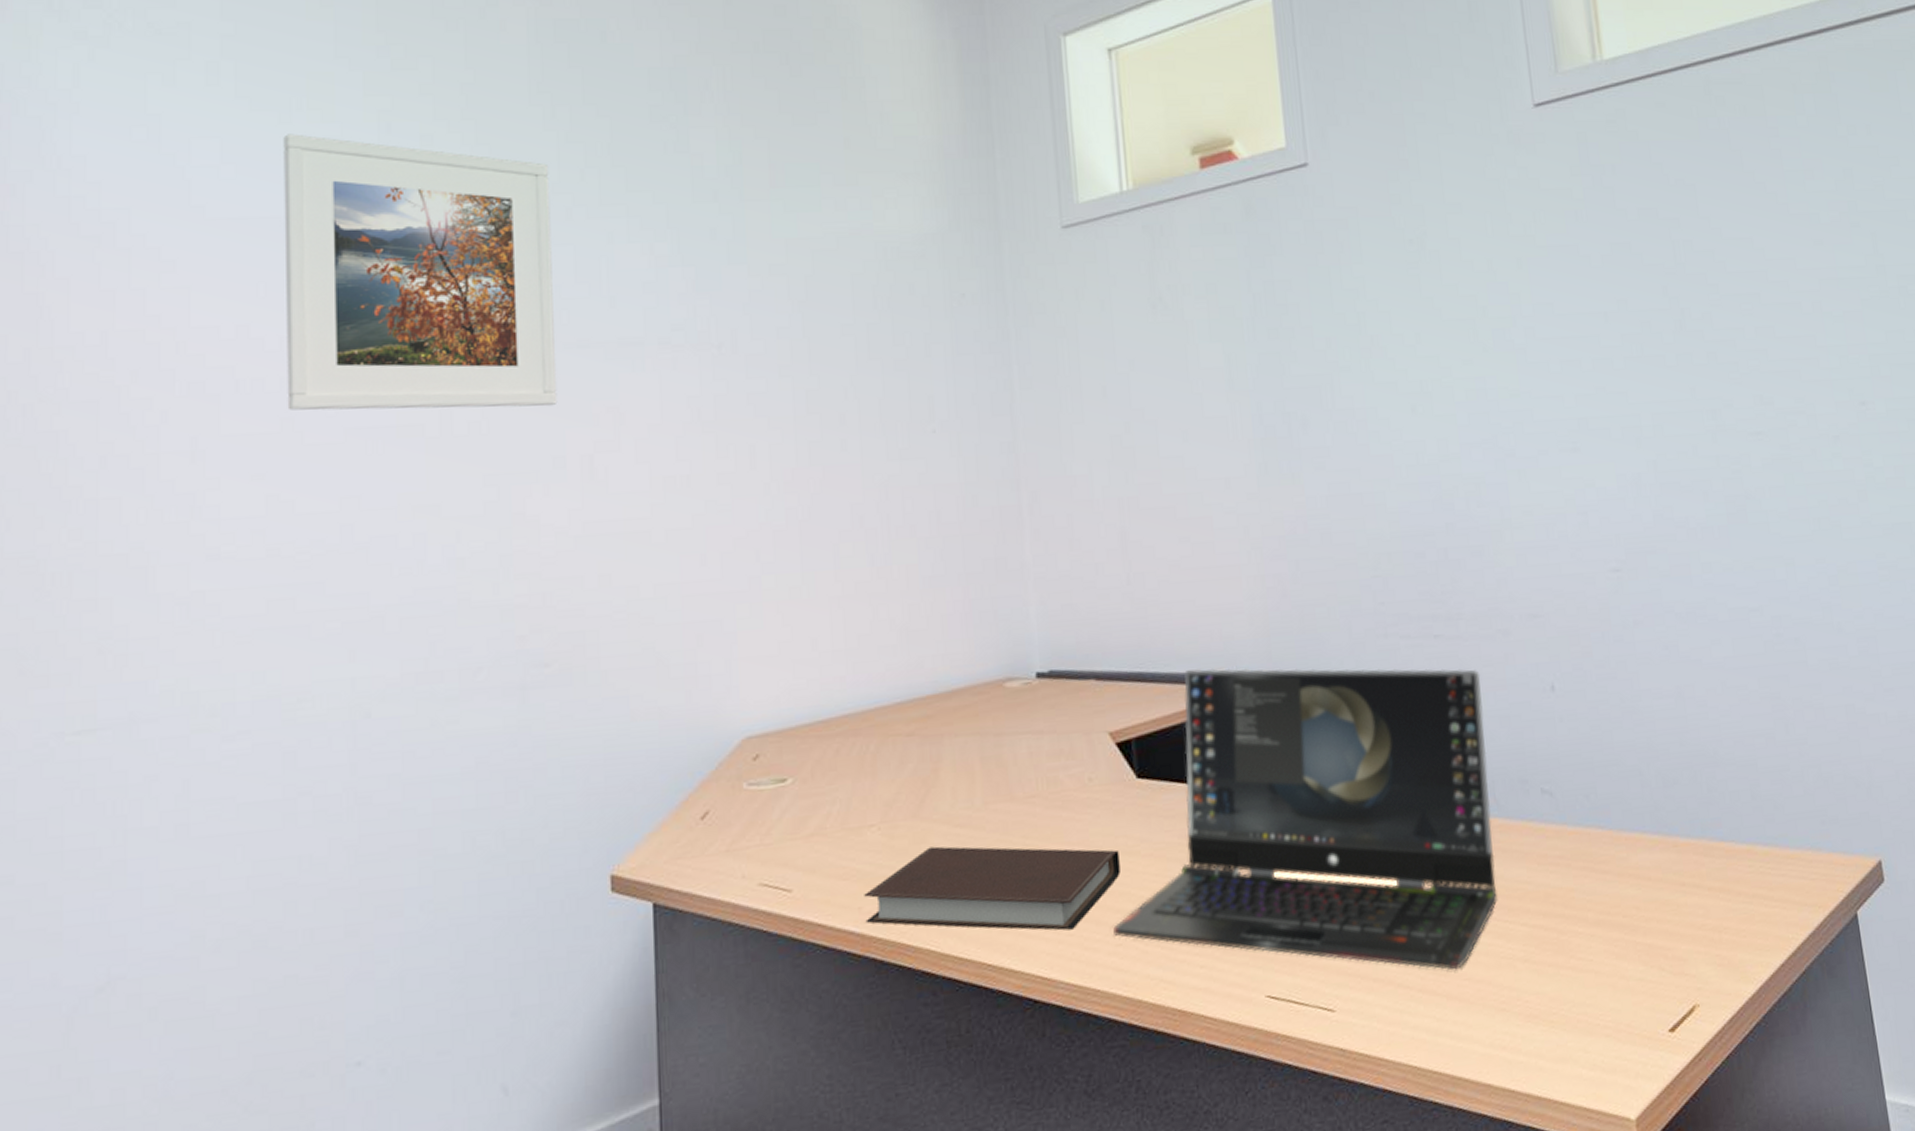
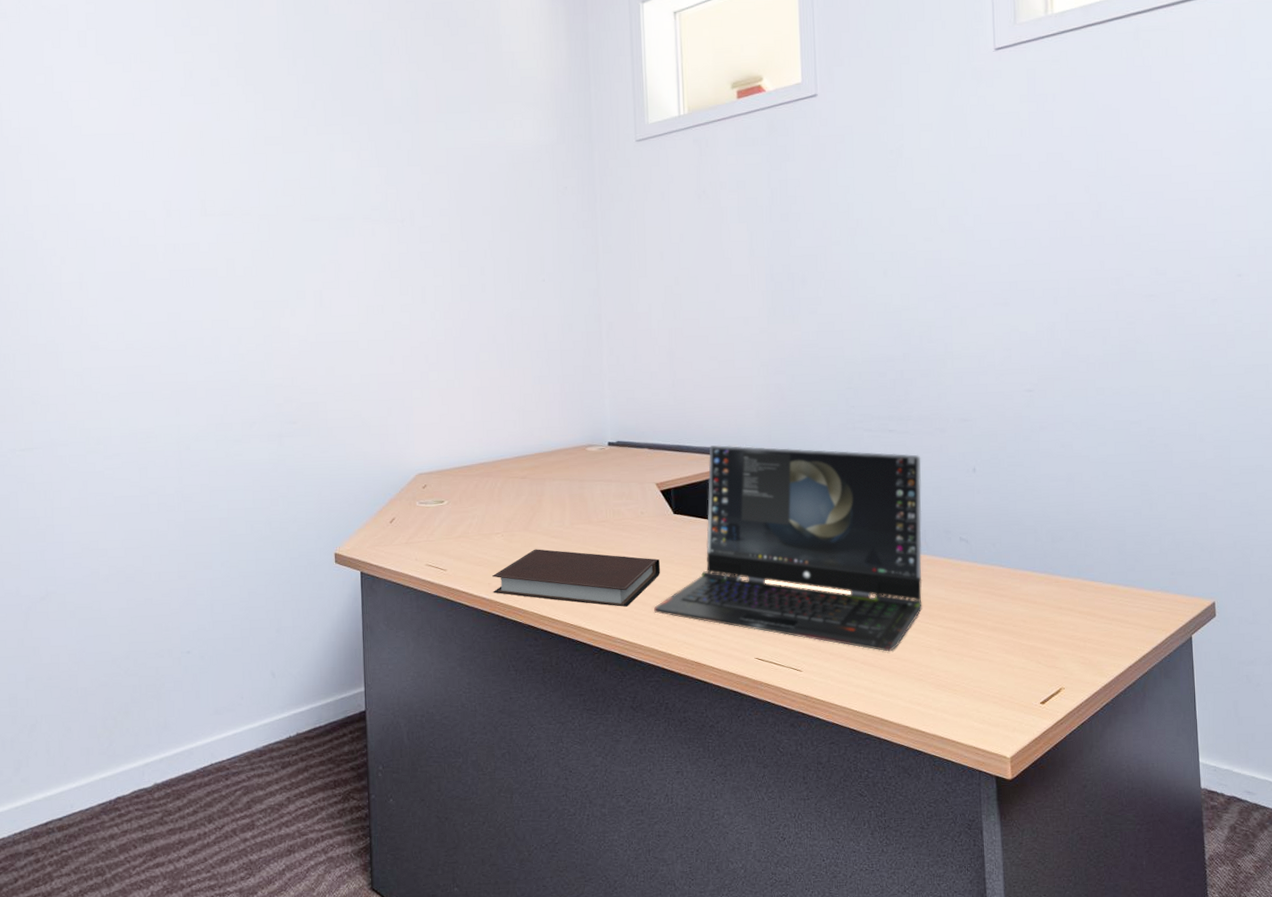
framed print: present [283,134,558,411] -> none [127,78,299,259]

